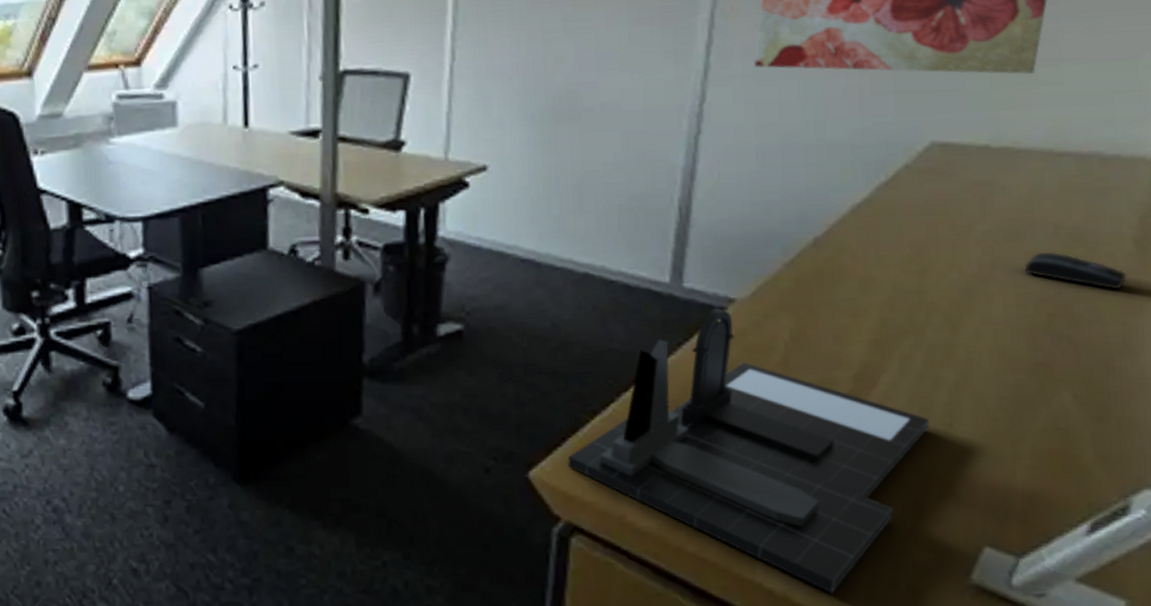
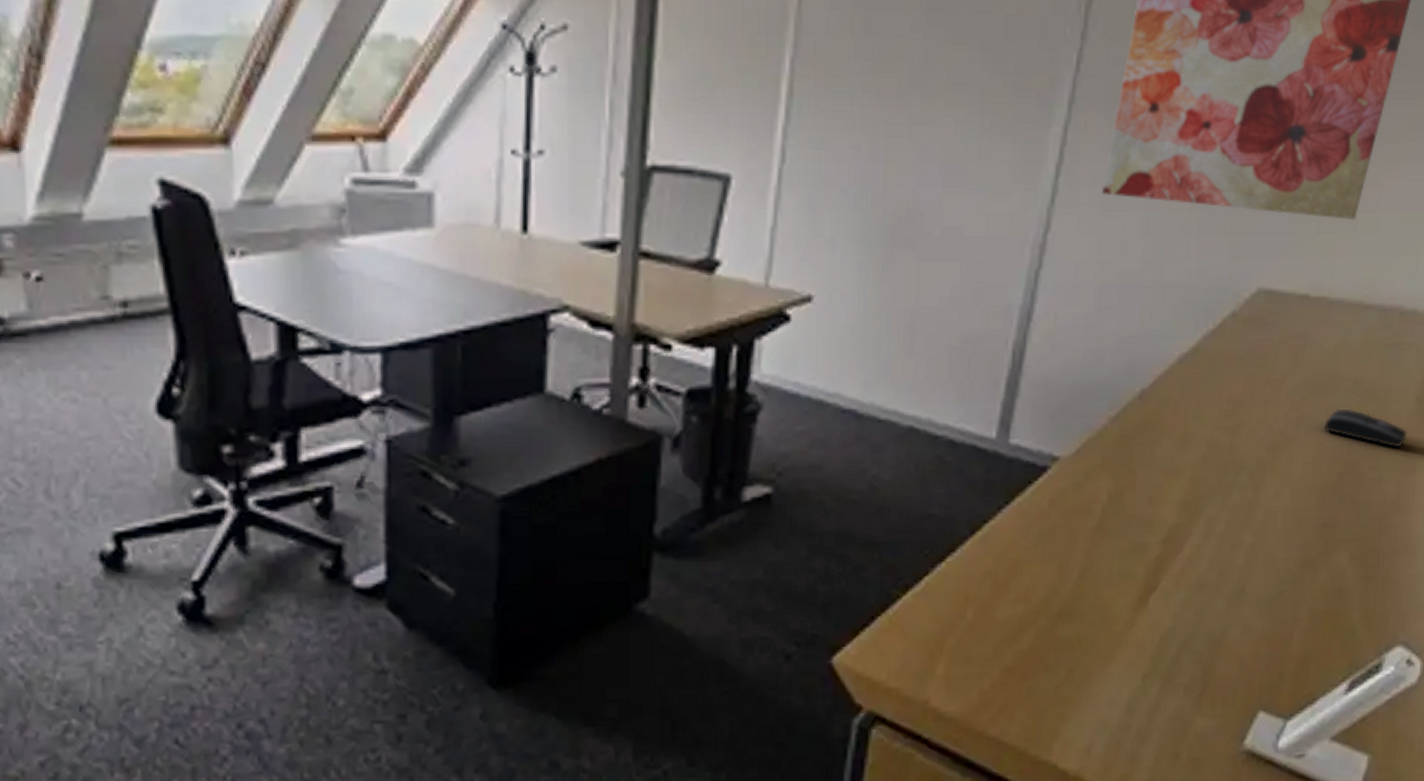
desk organizer: present [568,308,930,594] -> none [875,467,1226,770]

